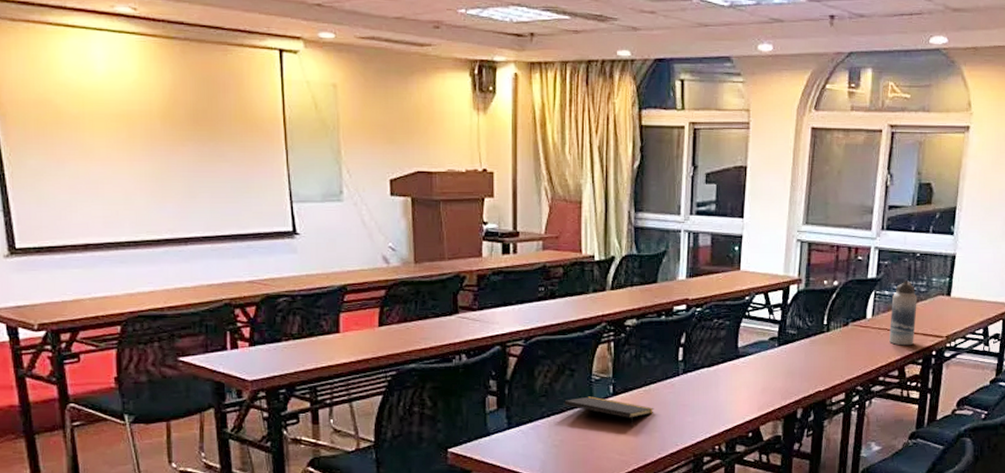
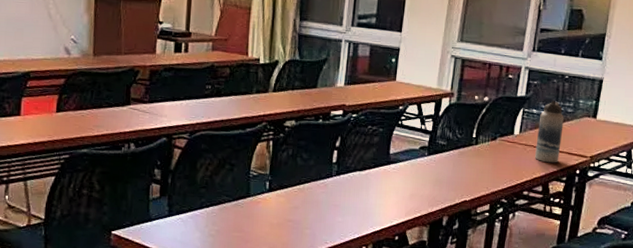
notepad: present [564,396,654,428] -> none [222,190,307,223]

